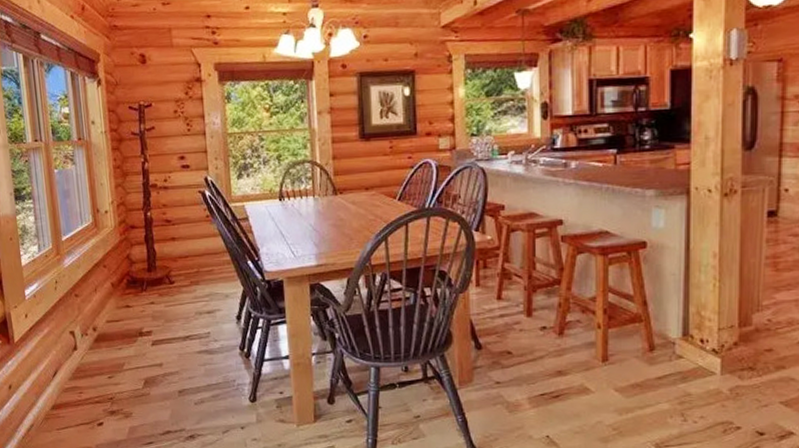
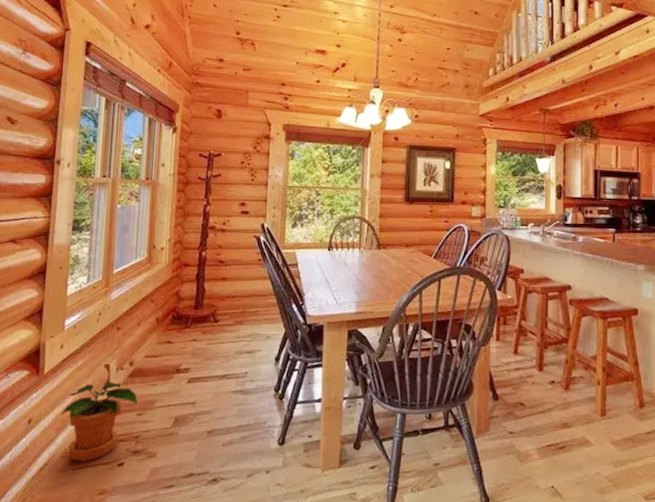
potted plant: none [37,347,107,422] -> present [61,381,138,462]

